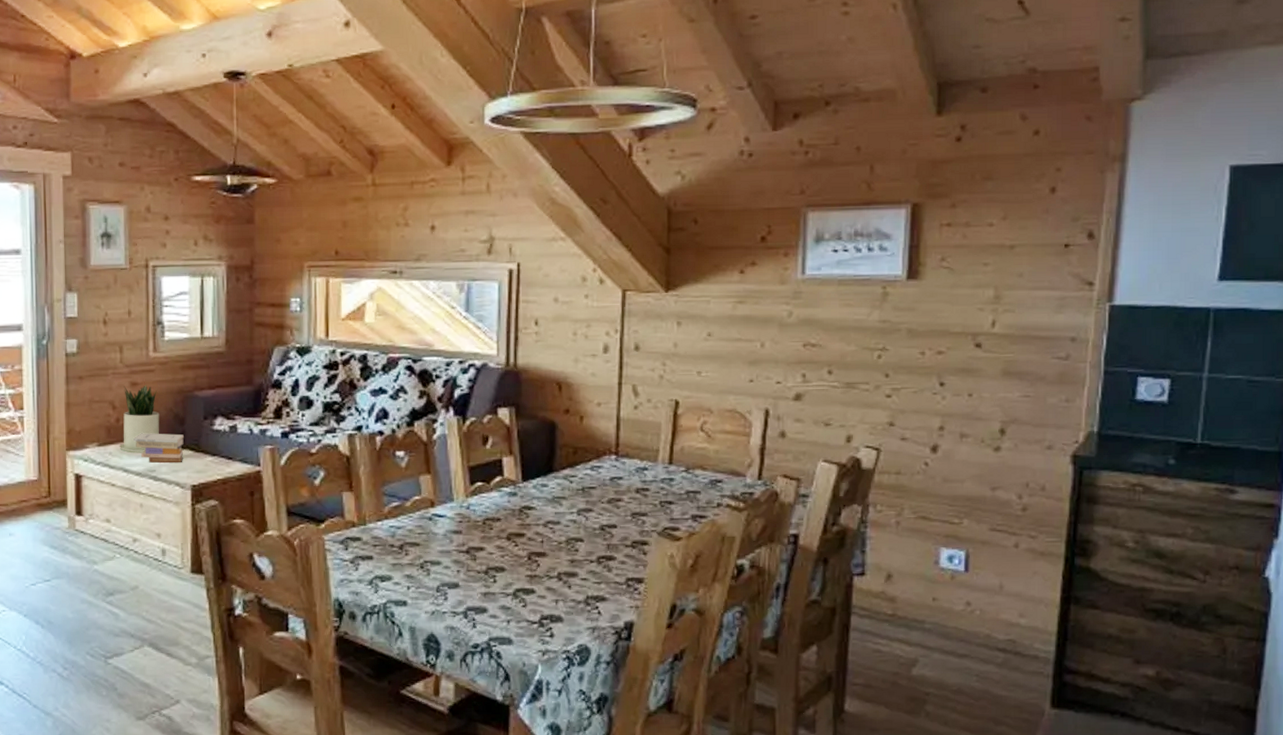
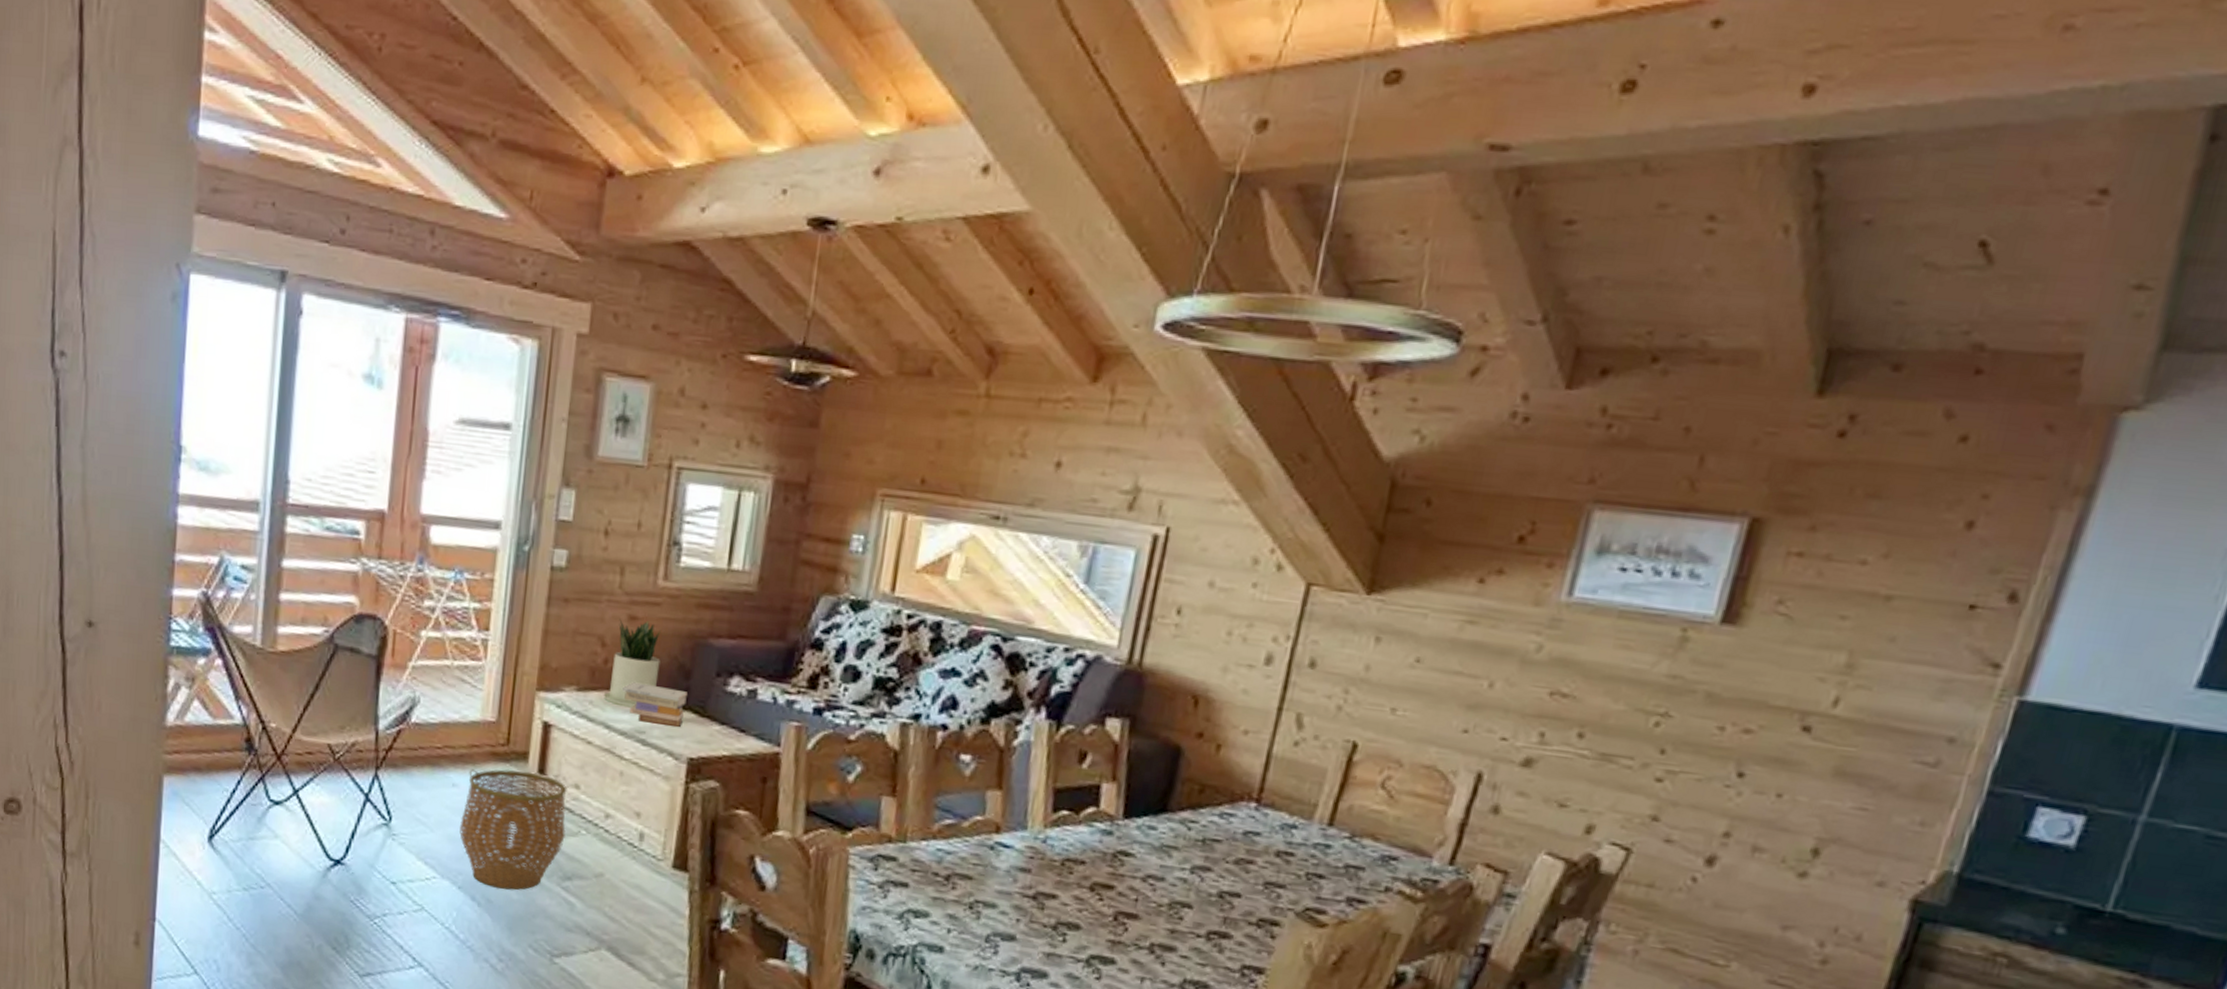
basket: none [19,515,104,612] -> present [459,769,569,890]

